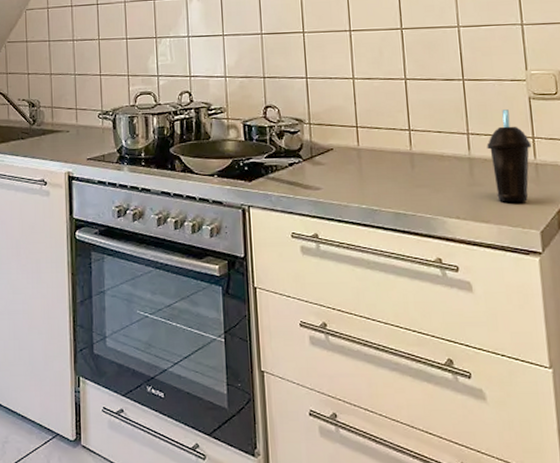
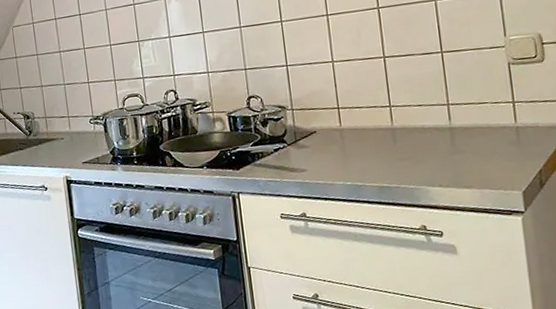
cup: present [486,109,532,202] -> none [467,77,512,167]

